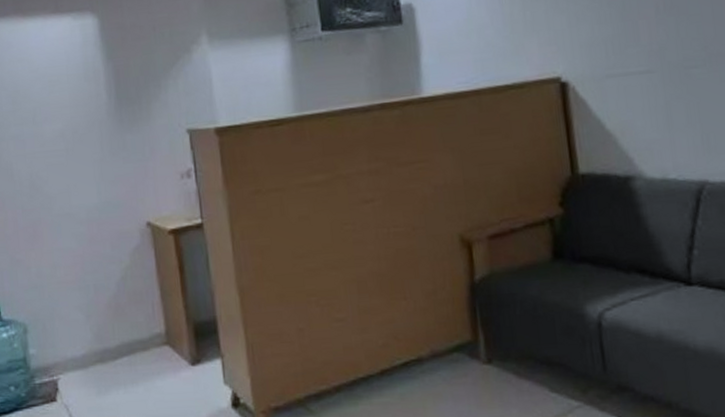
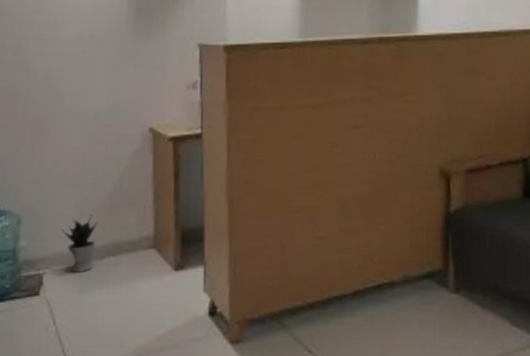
potted plant: none [68,317,107,376] -> present [60,215,98,273]

